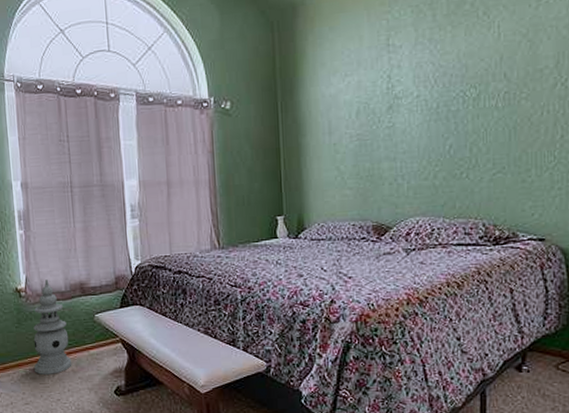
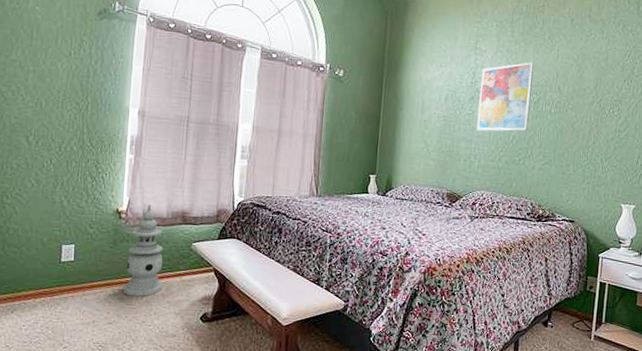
wall art: none [399,48,468,145] -> present [476,62,535,131]

